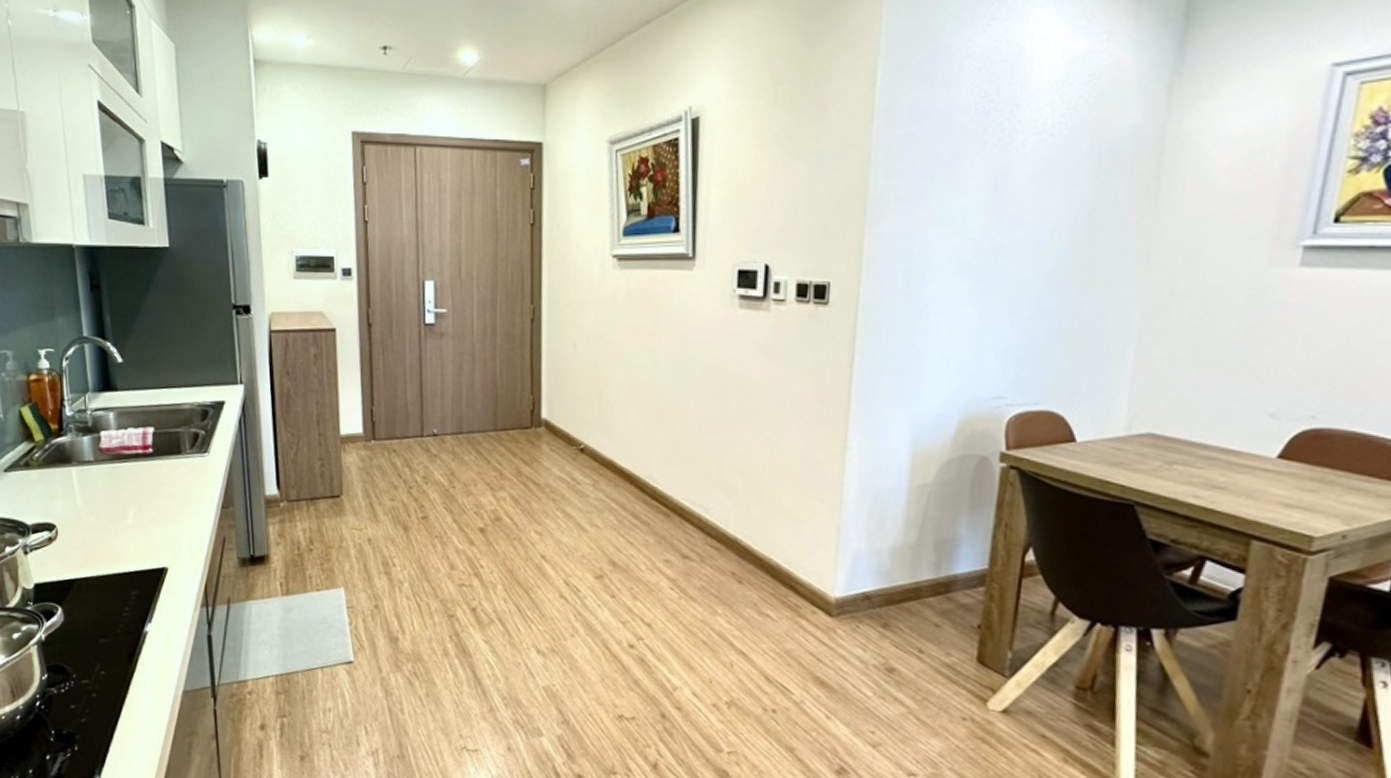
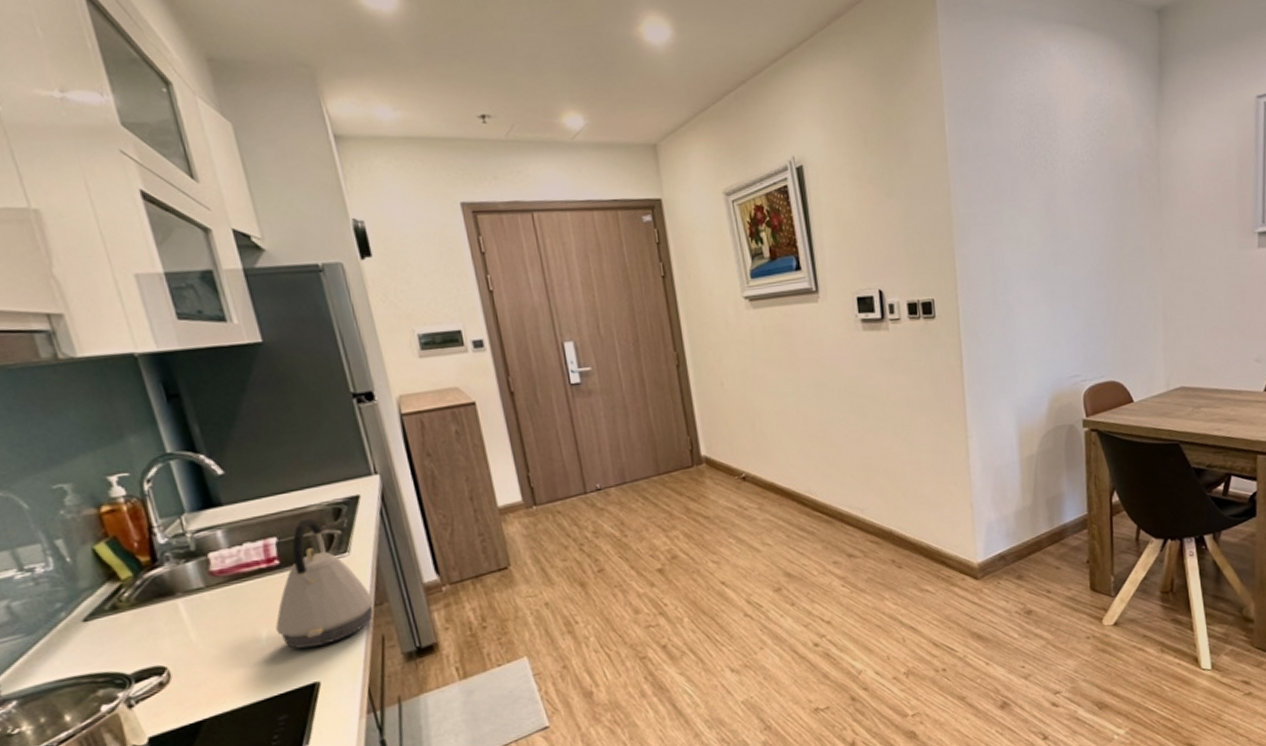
kettle: none [141,415,222,535] -> present [275,518,374,649]

